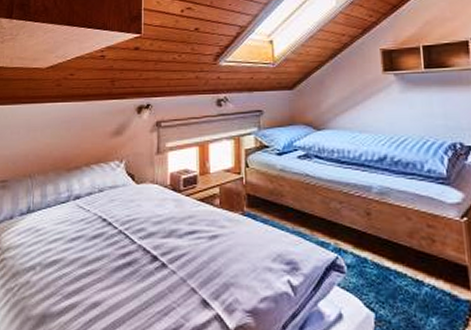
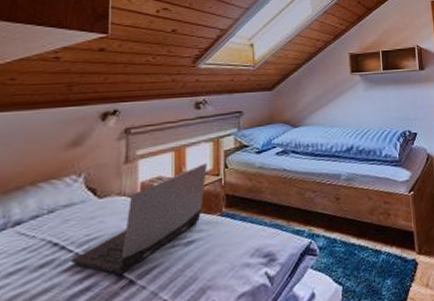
laptop computer: none [116,161,229,256] -> present [71,163,207,274]

